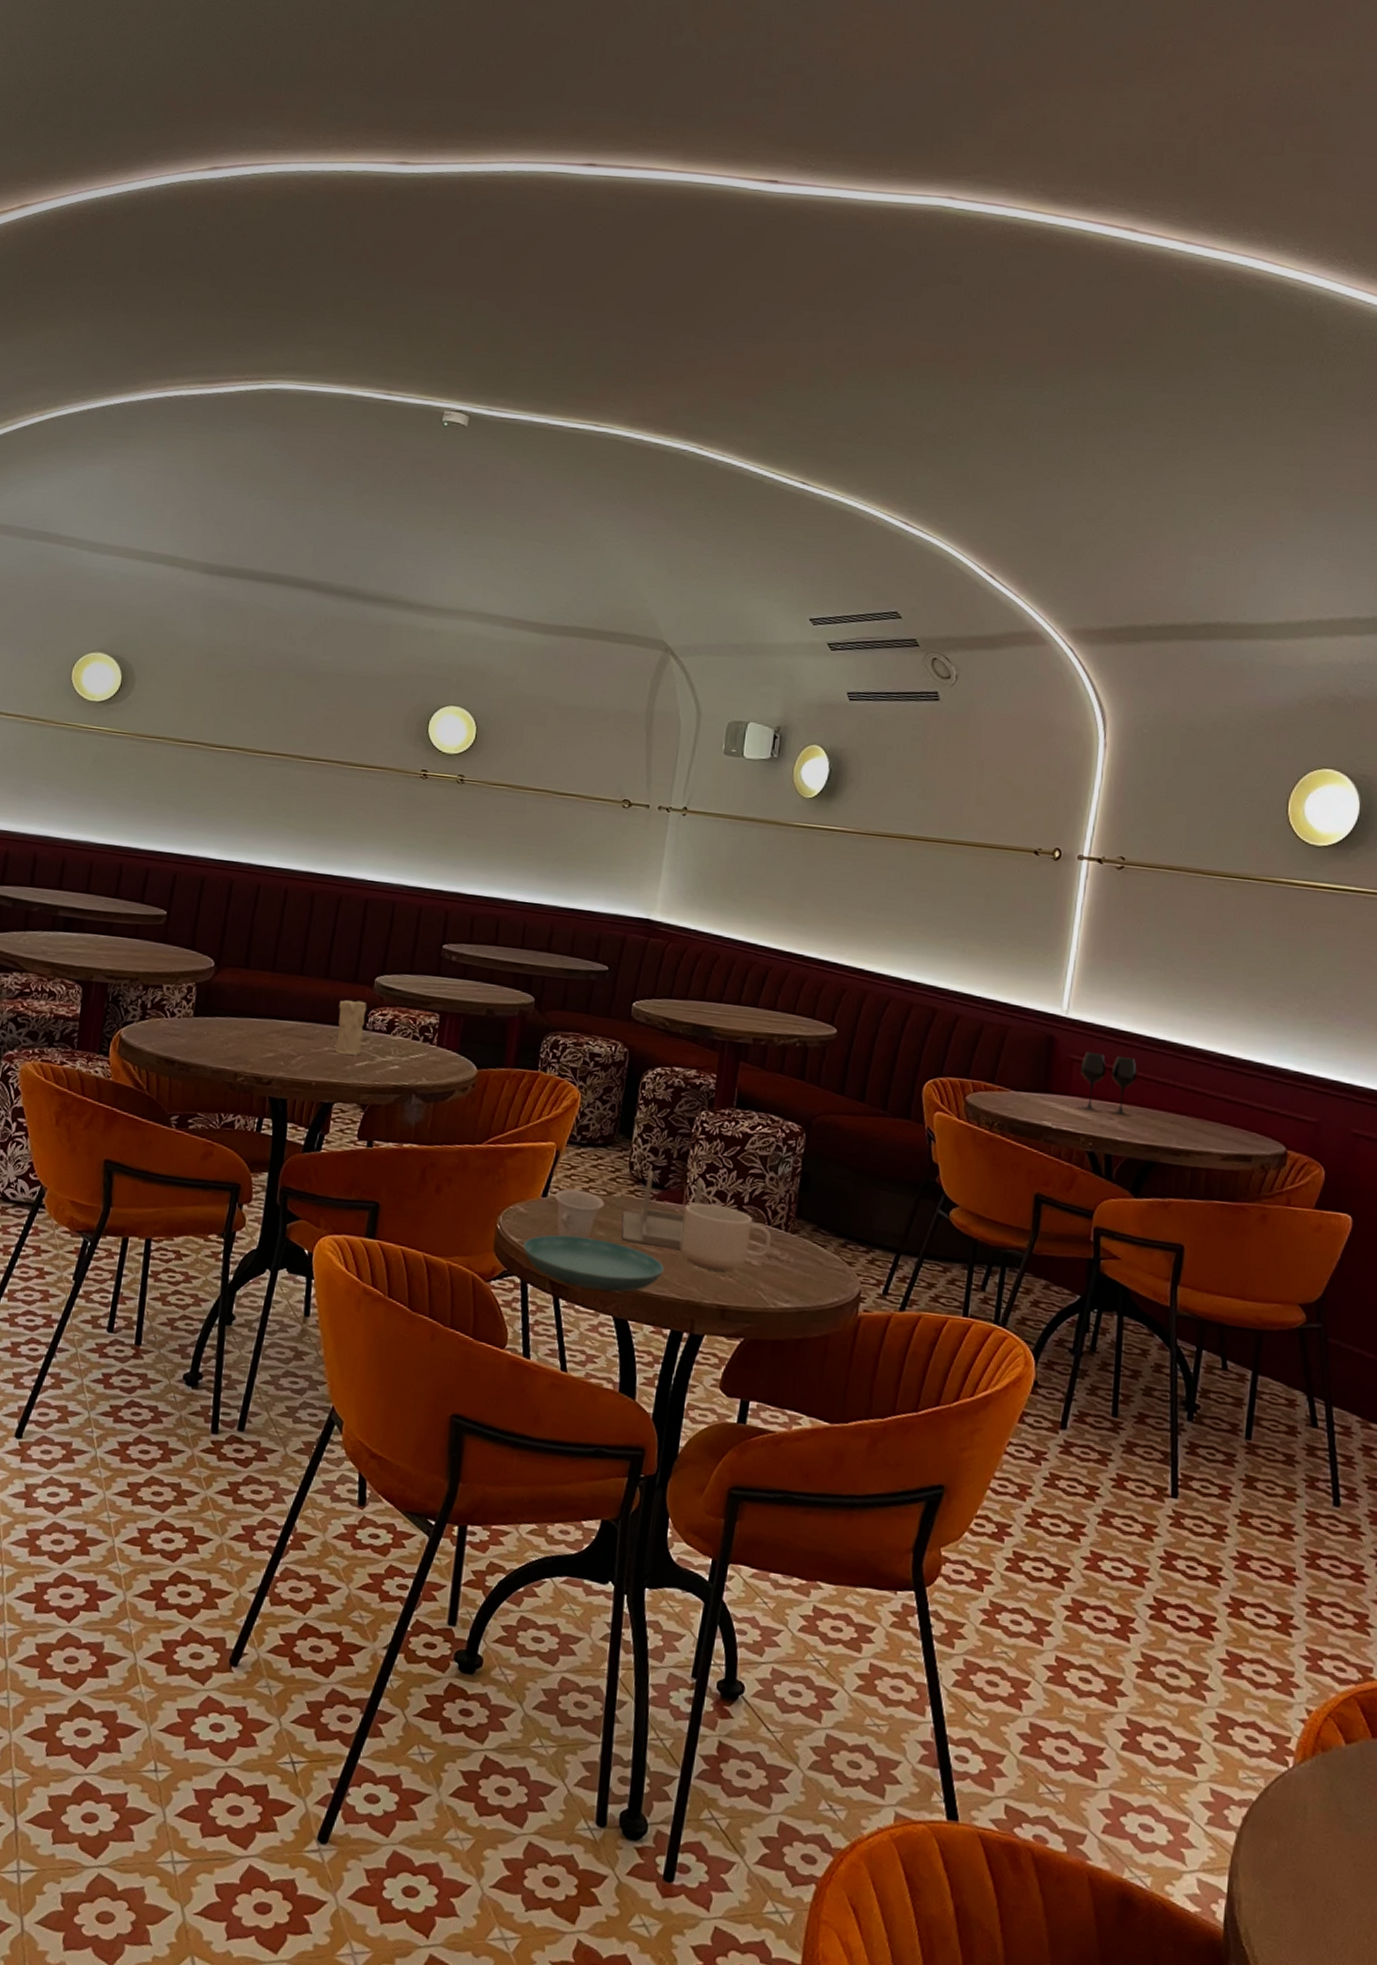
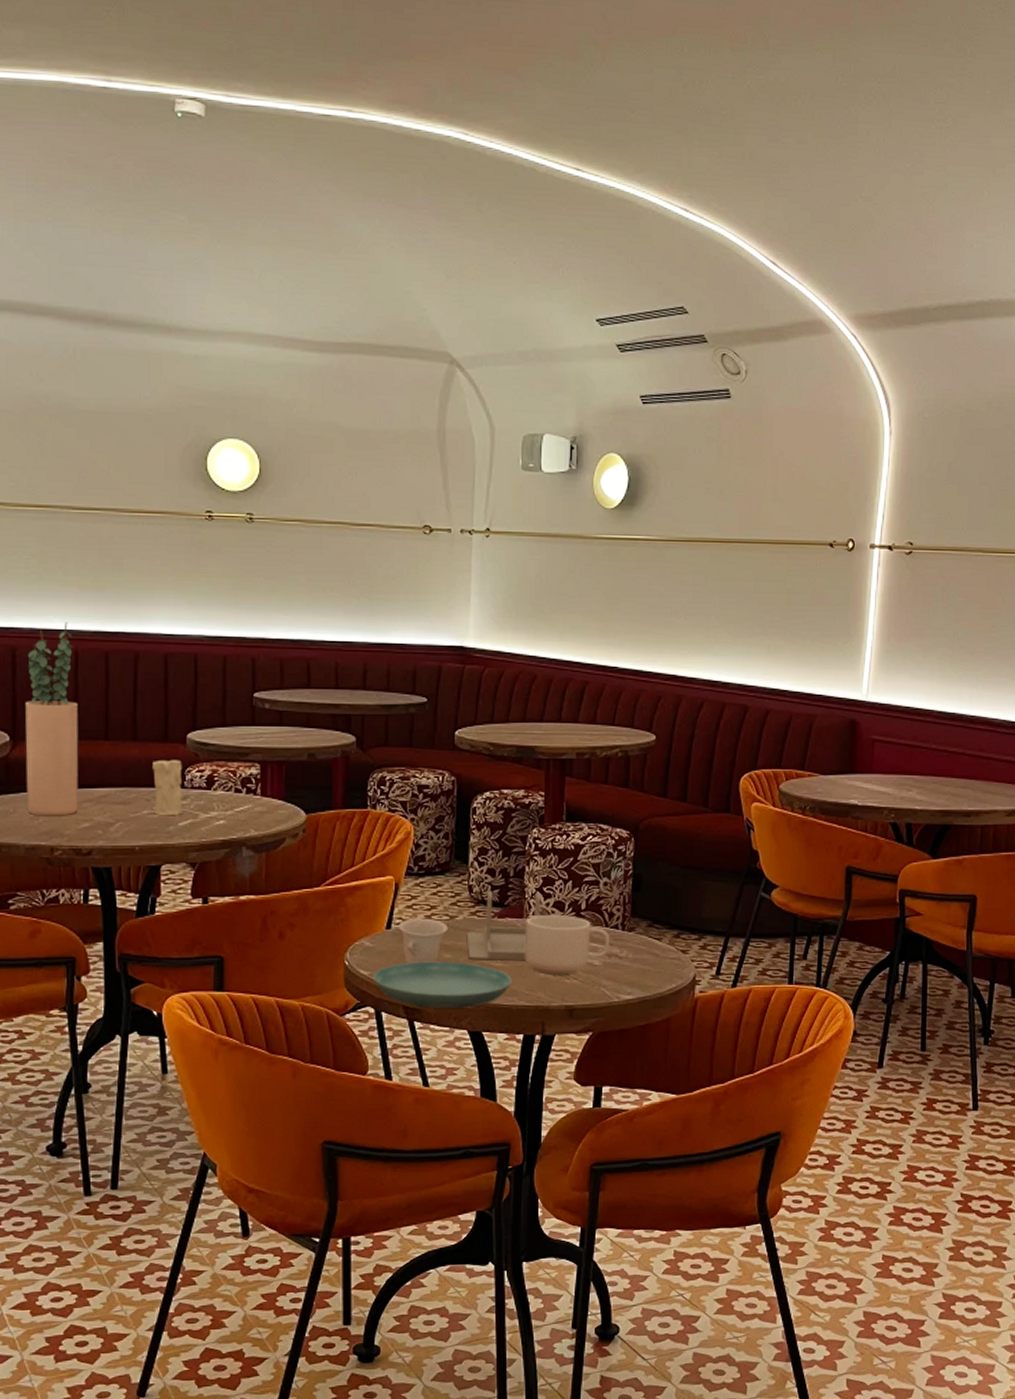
vase: none [219,861,286,1045] -> present [25,622,79,816]
wine glass: present [1077,1052,1137,1117] -> none [879,731,931,786]

